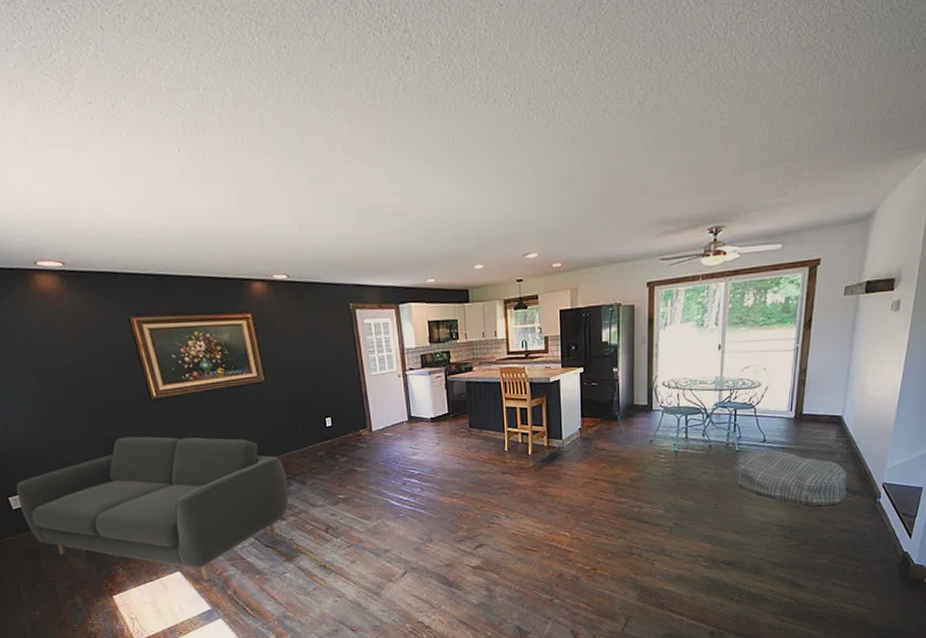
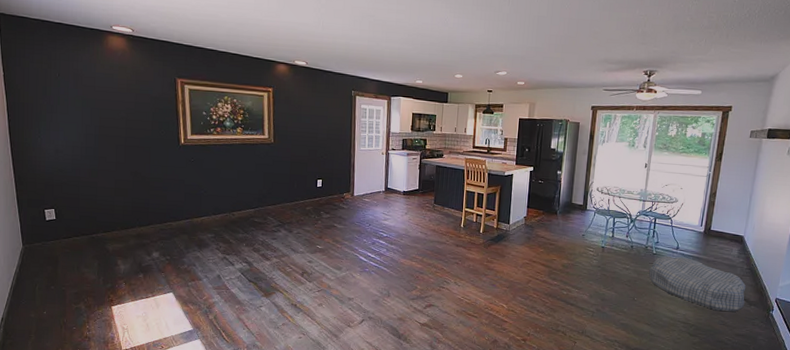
sofa: present [16,436,289,581] -> none [52,173,277,305]

